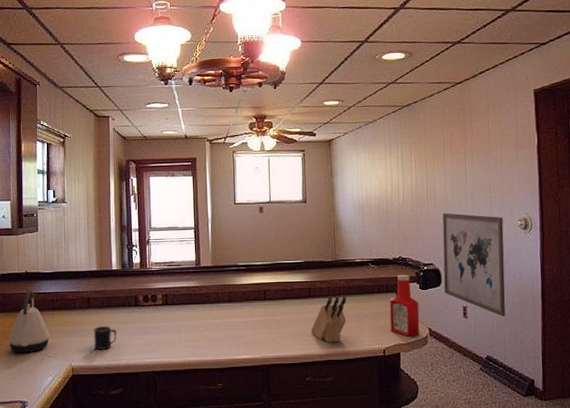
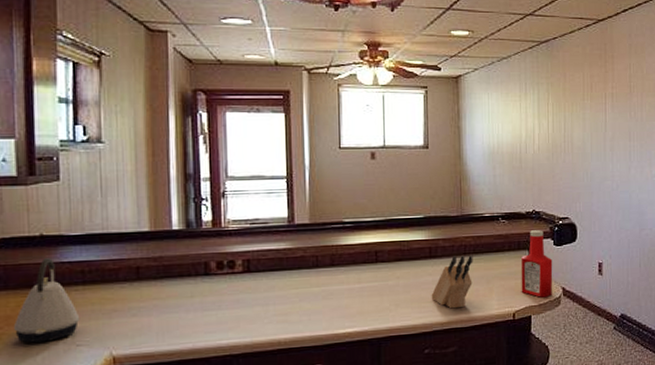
mug: present [94,326,117,350] -> none [145,301,179,333]
wall art: present [442,213,506,317] -> none [579,162,642,272]

